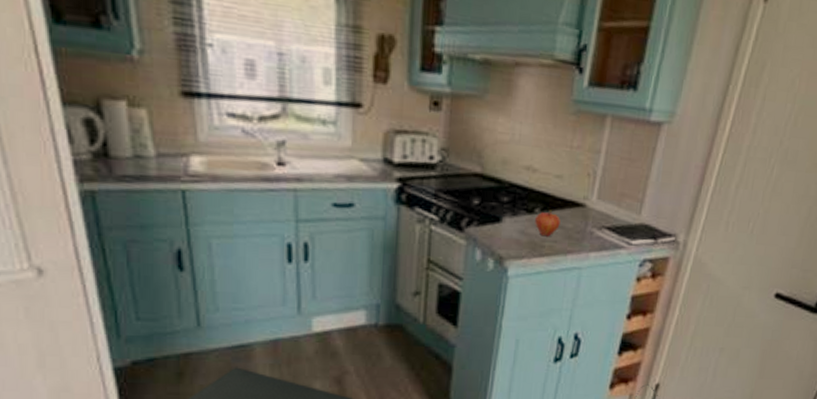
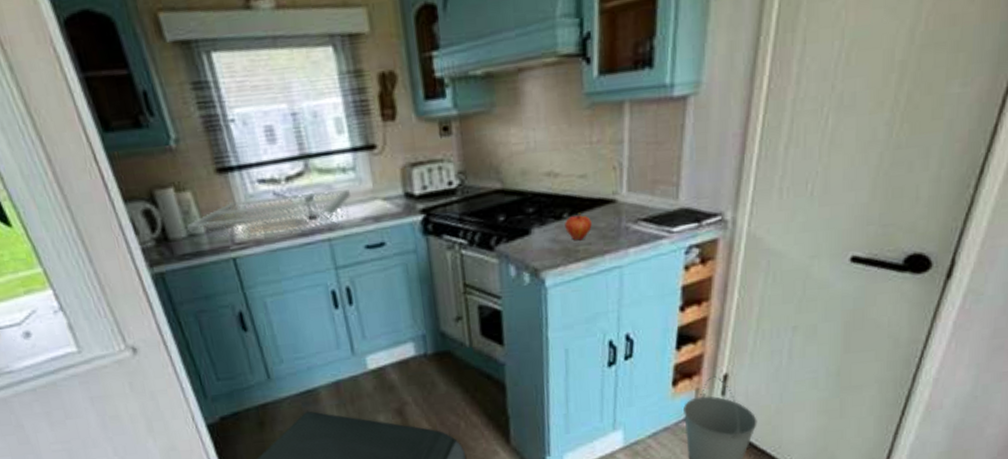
dish rack: none [134,130,326,182] -> present [187,190,350,241]

